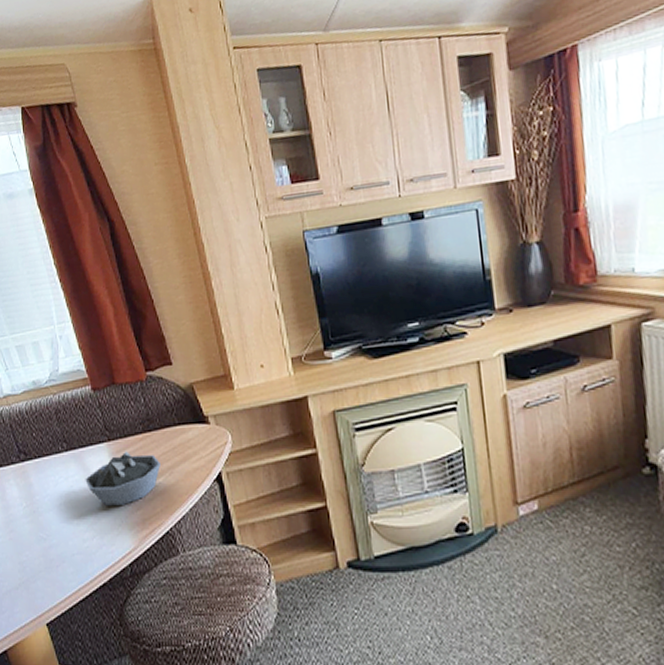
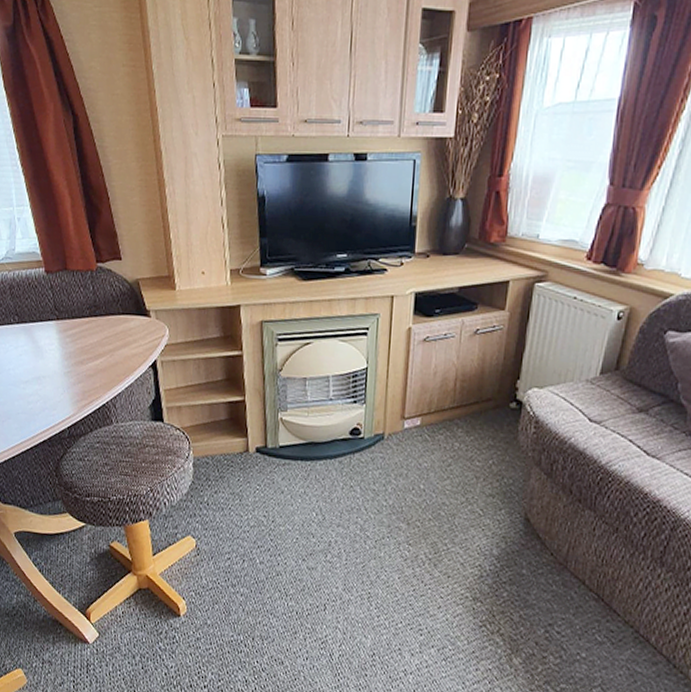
bowl: present [85,450,161,506] -> none [33,330,103,377]

